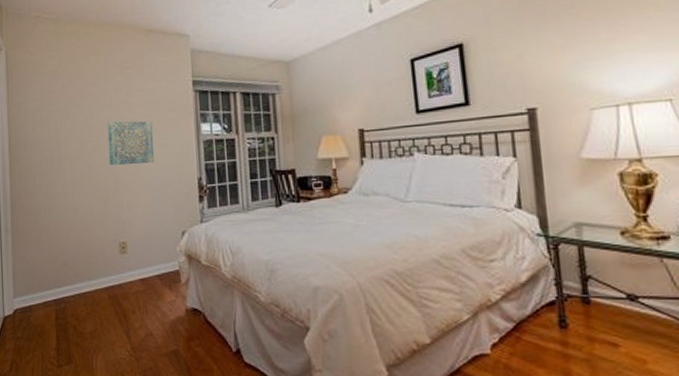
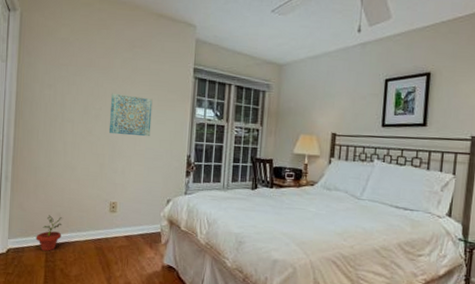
potted plant: none [43,265,71,307] -> present [36,215,63,251]

